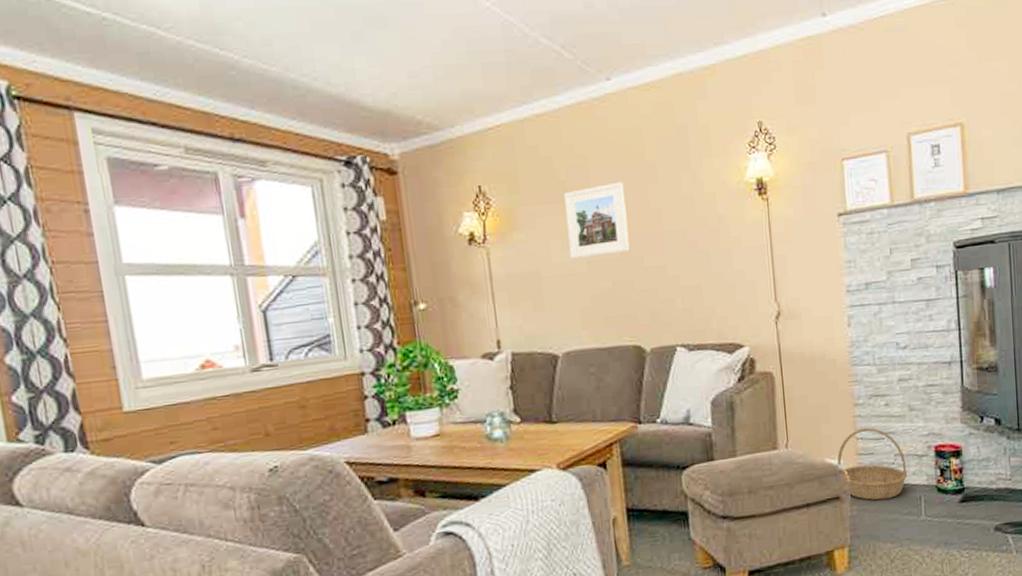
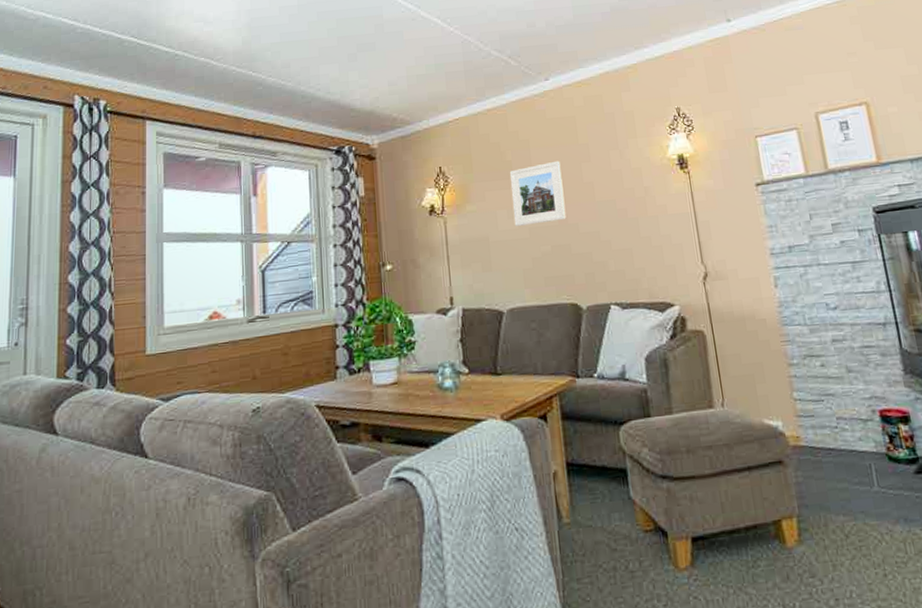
basket: present [837,427,908,500] -> none [776,388,854,467]

